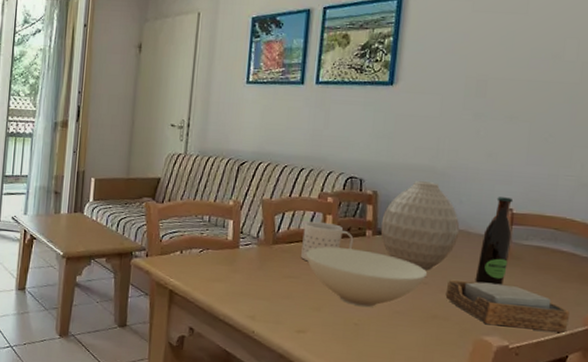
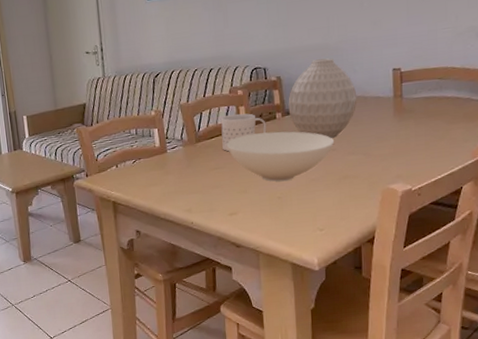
napkin holder: present [445,280,569,334] -> none [352,136,459,175]
bottle: present [475,197,514,285] -> none [376,58,404,140]

